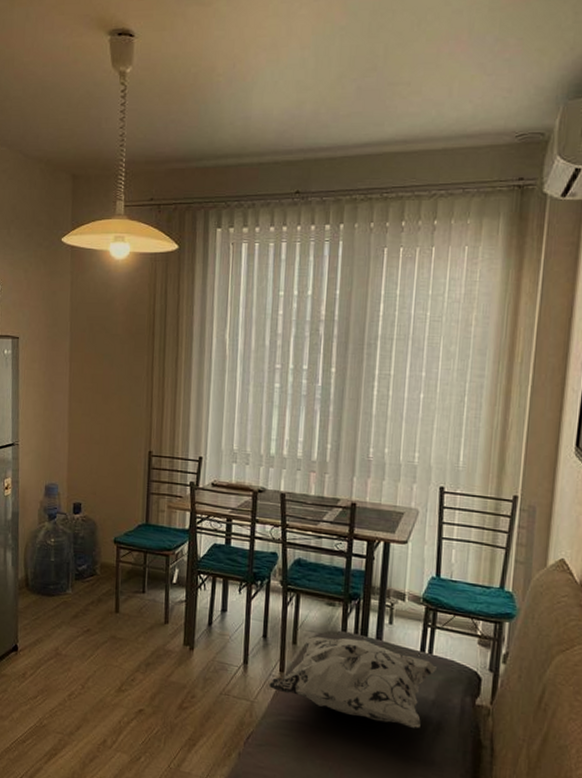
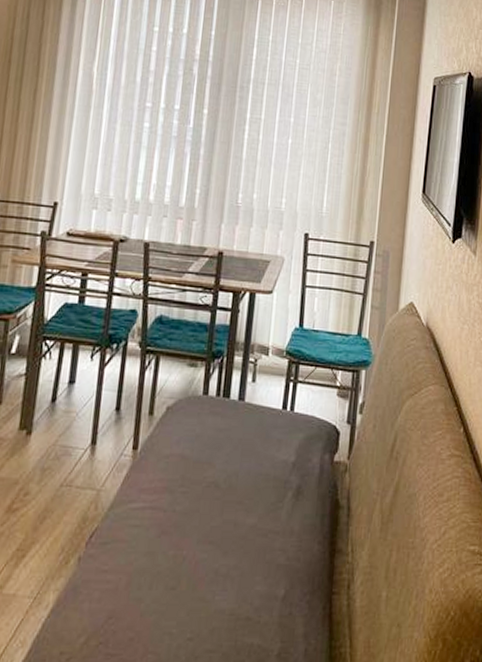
decorative pillow: present [269,636,437,728] -> none [119,402,298,496]

